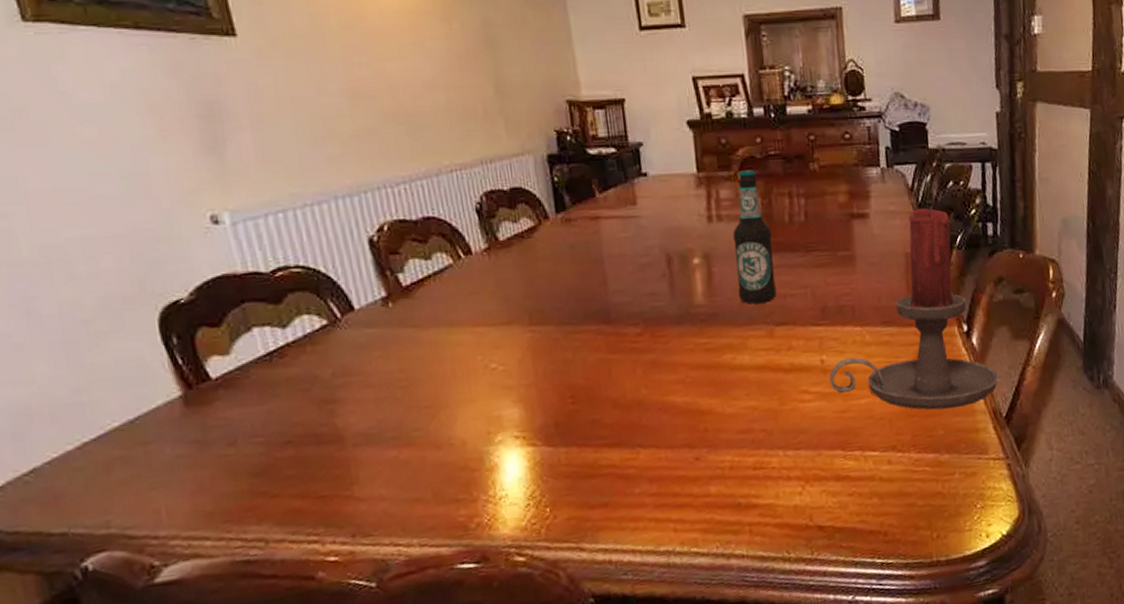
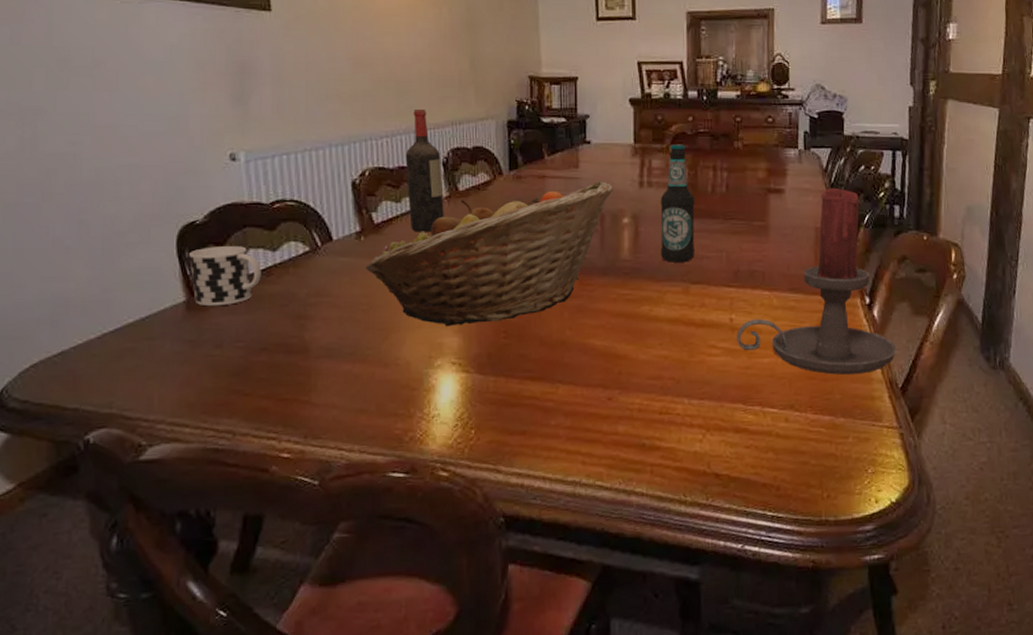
cup: none [177,325,273,399] -> present [189,246,262,307]
fruit basket: none [398,218,679,397] -> present [366,181,613,327]
wine bottle: none [429,146,485,293] -> present [405,108,444,232]

